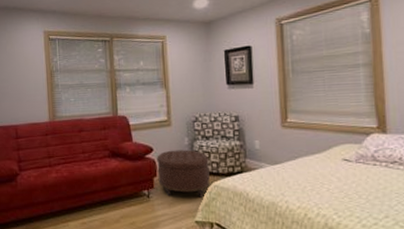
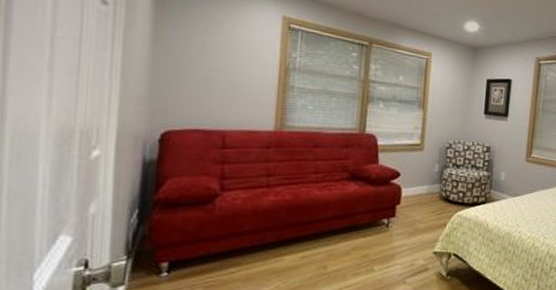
ottoman: present [157,150,210,198] -> none [400,176,456,227]

